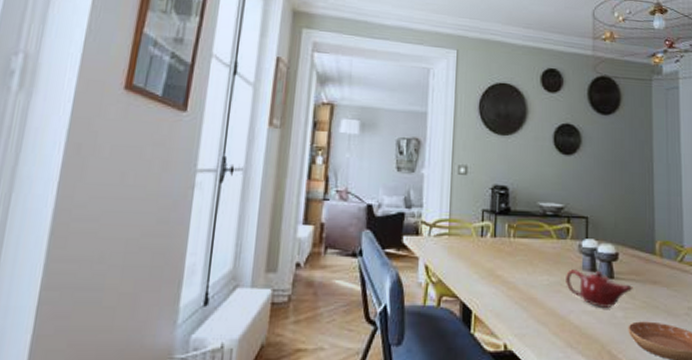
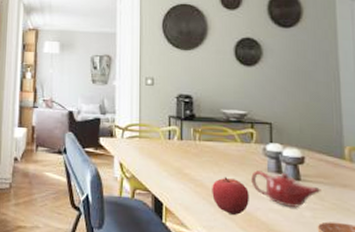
fruit: none [525,278,563,319] -> present [212,177,249,215]

